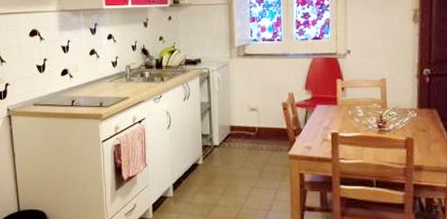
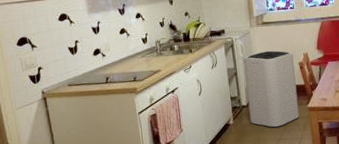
trash can: none [219,86,278,174] -> present [243,50,300,128]

